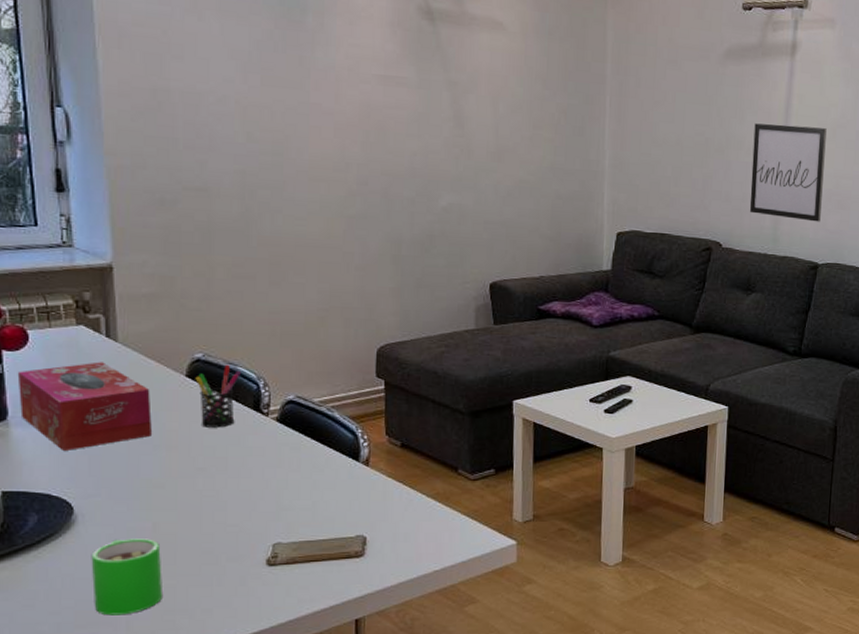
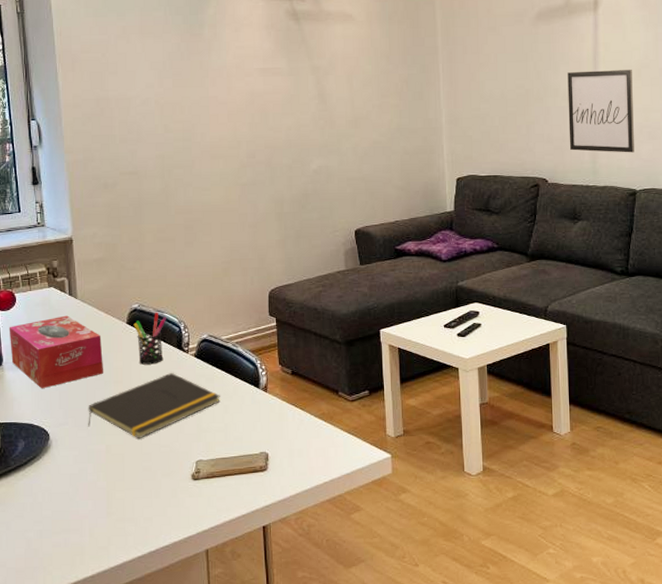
mug: present [91,539,162,616] -> none [62,459,115,524]
notepad: none [128,439,308,517] -> present [88,373,220,439]

